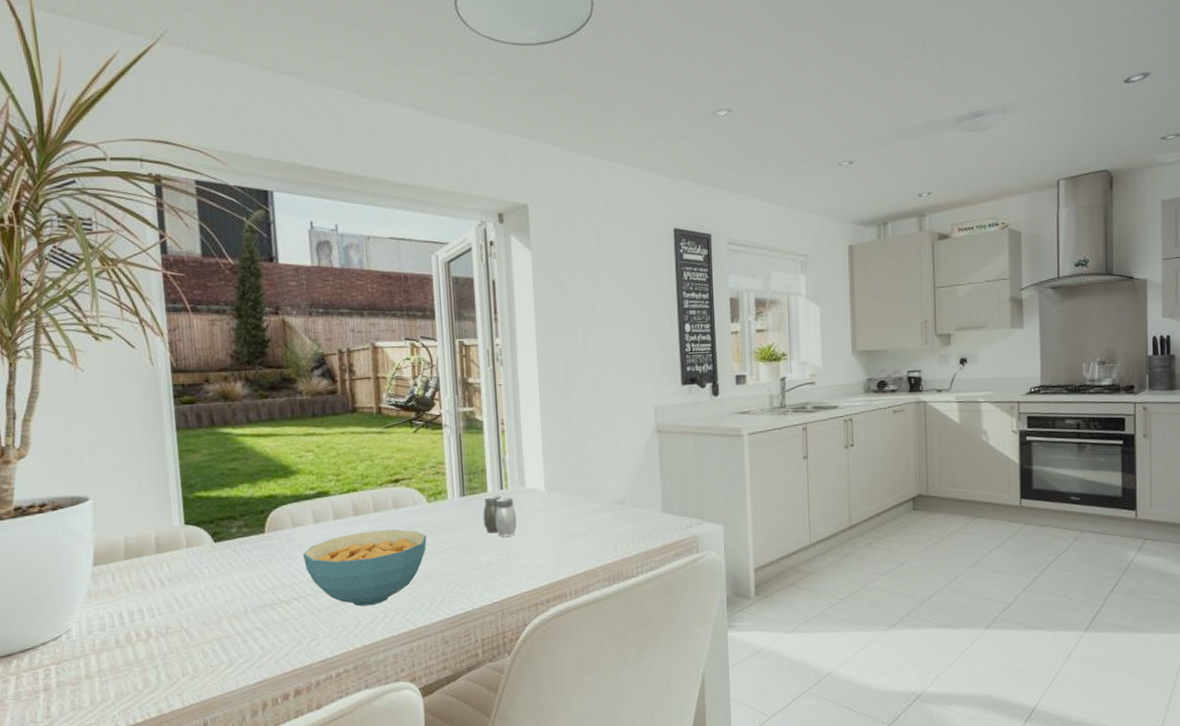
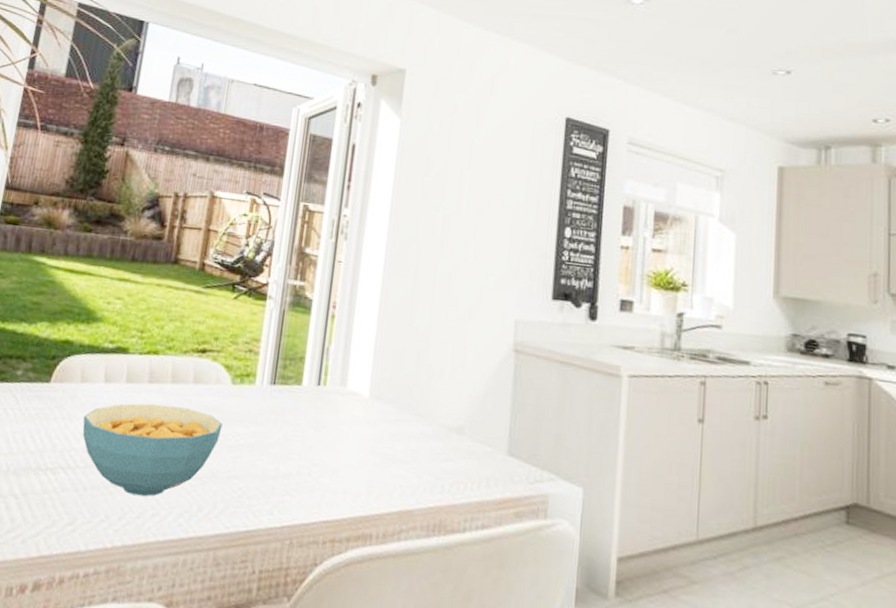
salt and pepper shaker: present [483,495,517,537] -> none [290,390,330,446]

